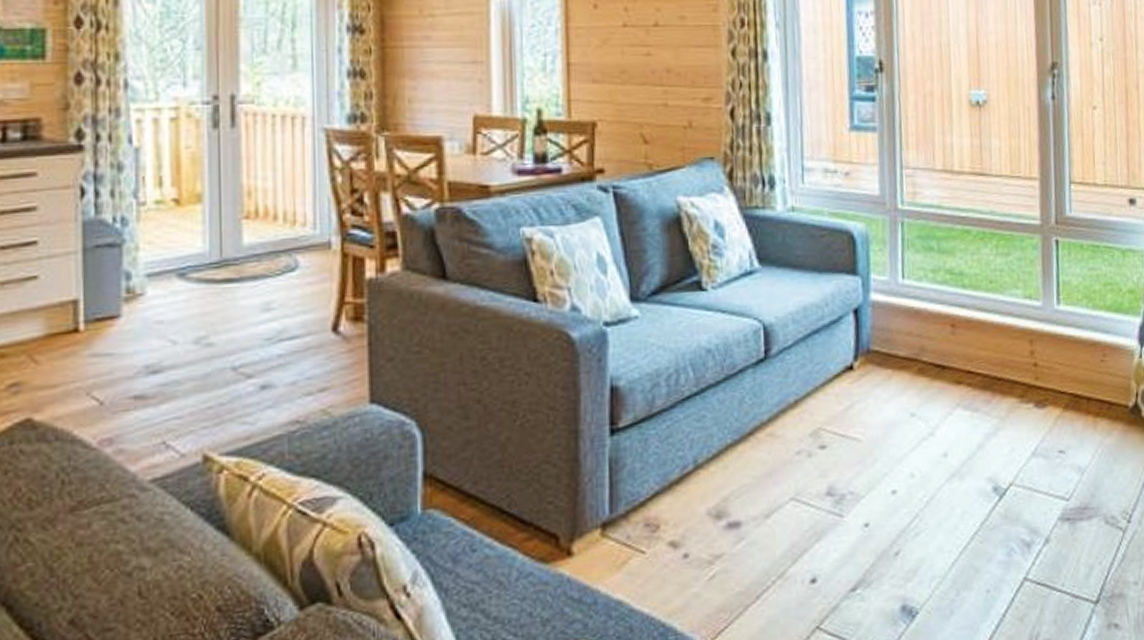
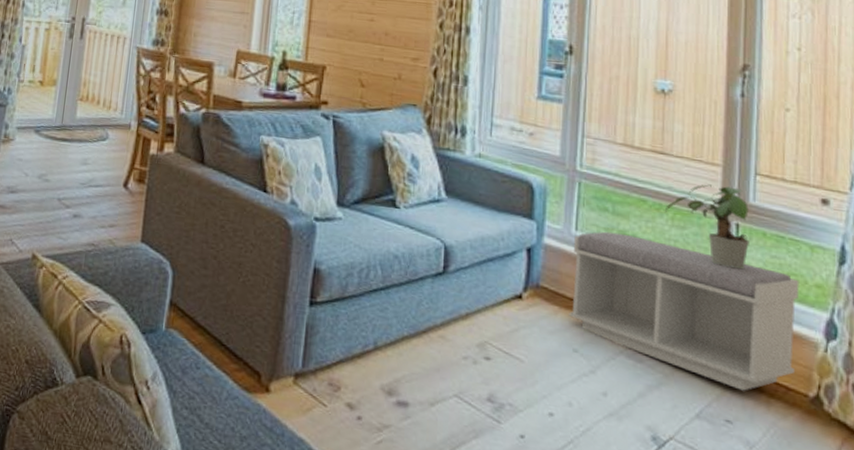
bench: none [901,272,1116,417] -> present [569,231,799,391]
potted plant: none [988,201,1069,289] -> present [664,184,749,269]

